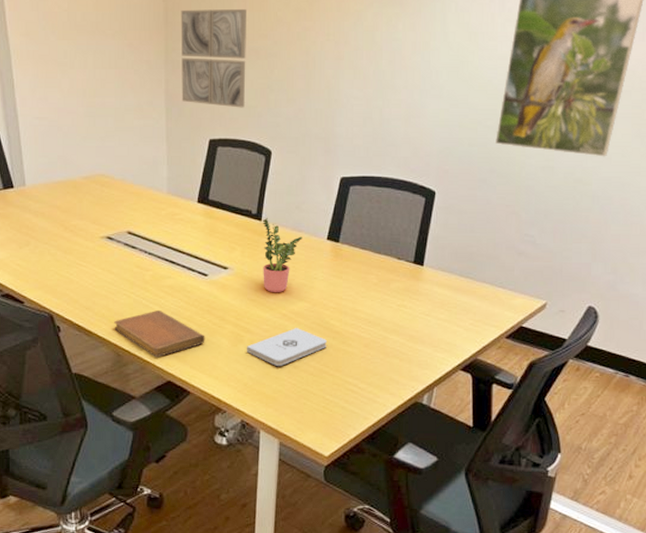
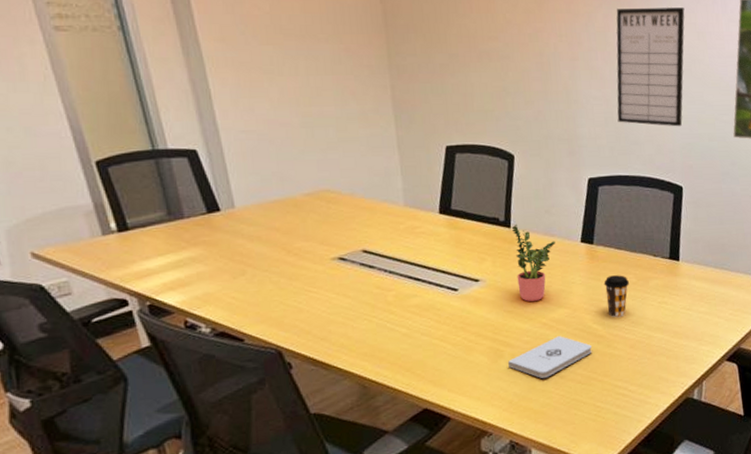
notebook: present [114,311,205,358] -> none [356,333,462,385]
wall art: present [180,8,246,108] -> none [401,10,481,112]
coffee cup: none [345,275,370,316] -> present [603,275,629,318]
writing board: none [376,6,458,130] -> present [616,7,685,127]

